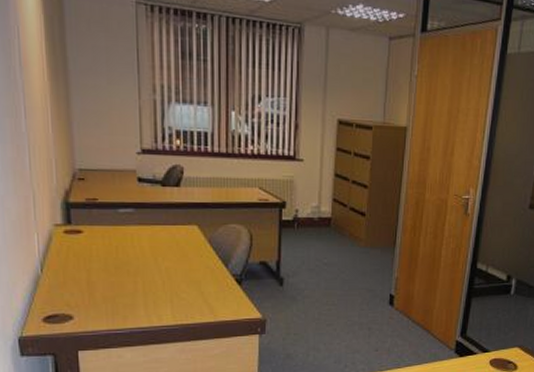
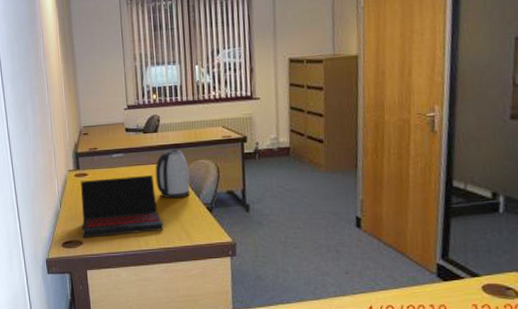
laptop: none [72,237,182,310] -> present [81,174,164,237]
kettle: none [174,208,217,267] -> present [155,148,191,199]

